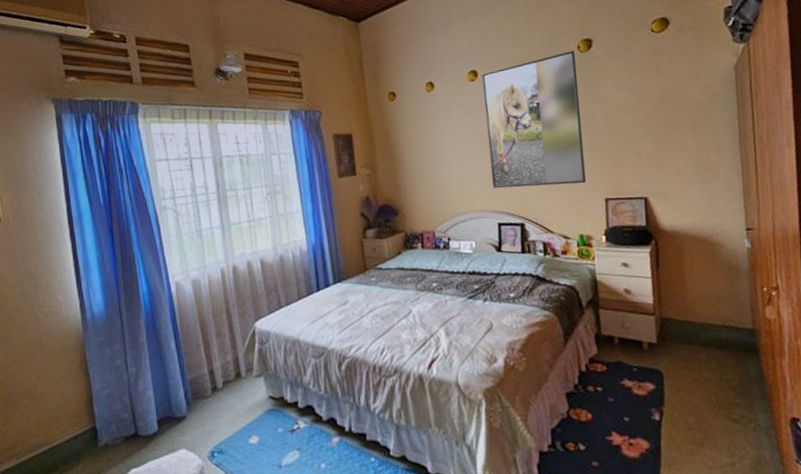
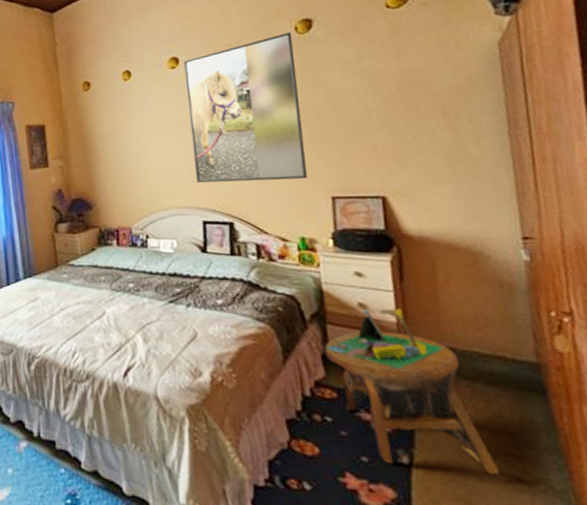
side table: none [597,291,724,421] -> present [324,308,500,475]

